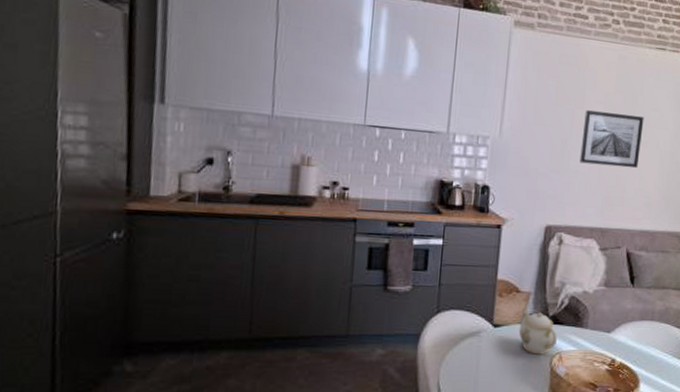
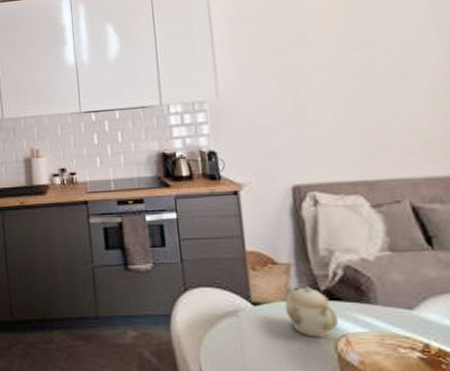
wall art: present [580,110,644,169] -> none [313,44,400,111]

